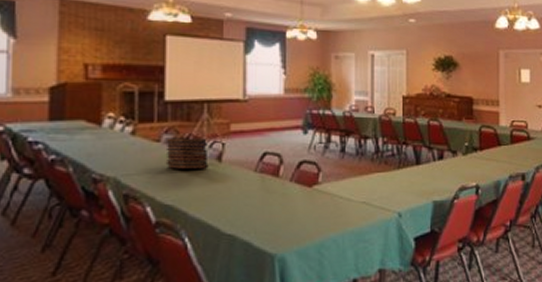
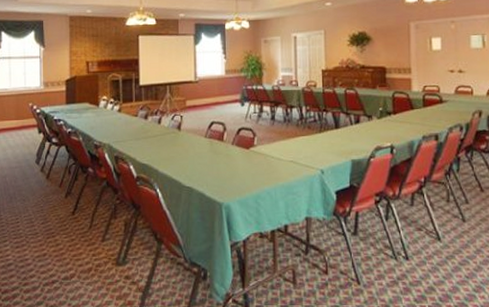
book stack: present [165,138,209,169] -> none [141,112,172,137]

